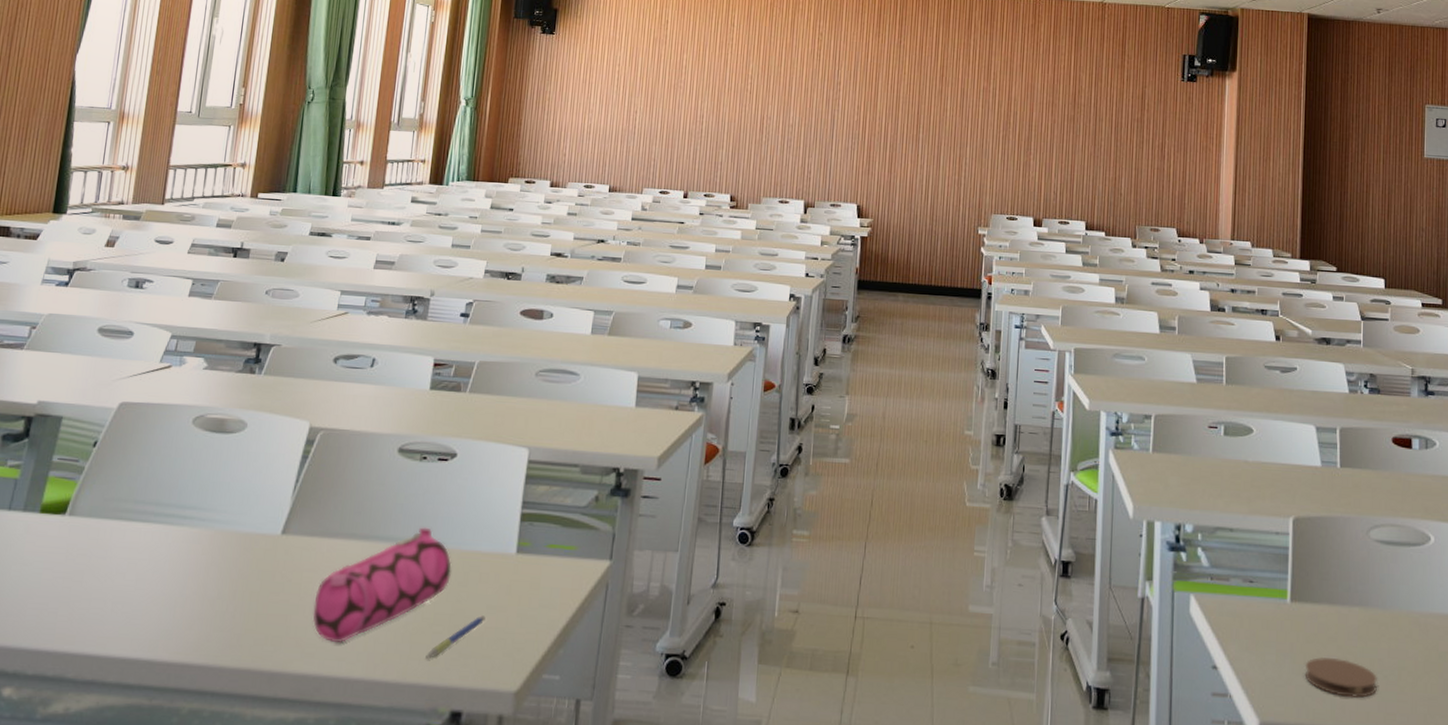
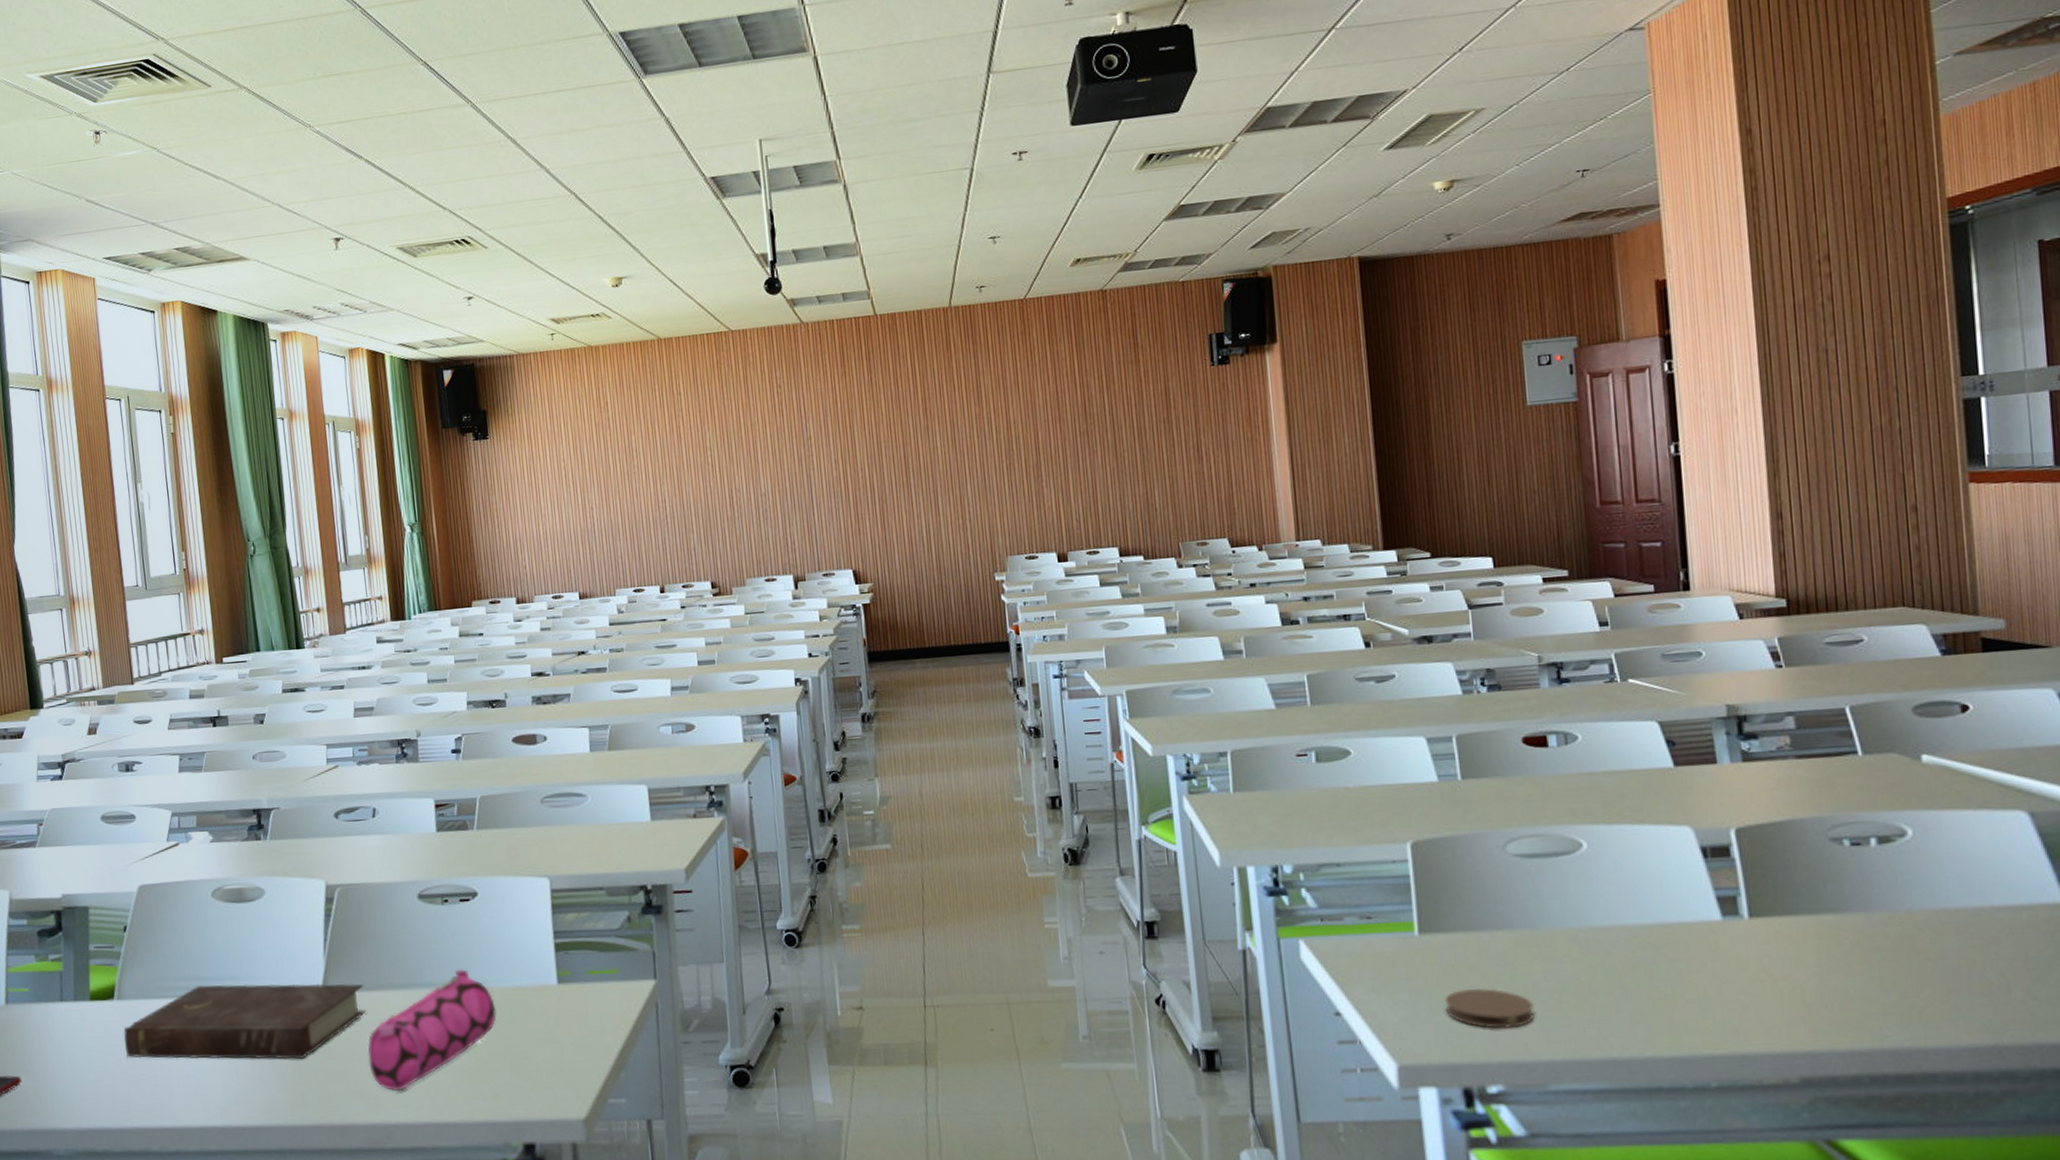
book: none [64,511,325,600] -> present [123,983,366,1060]
pen: present [425,615,486,660] -> none [488,1048,540,1097]

